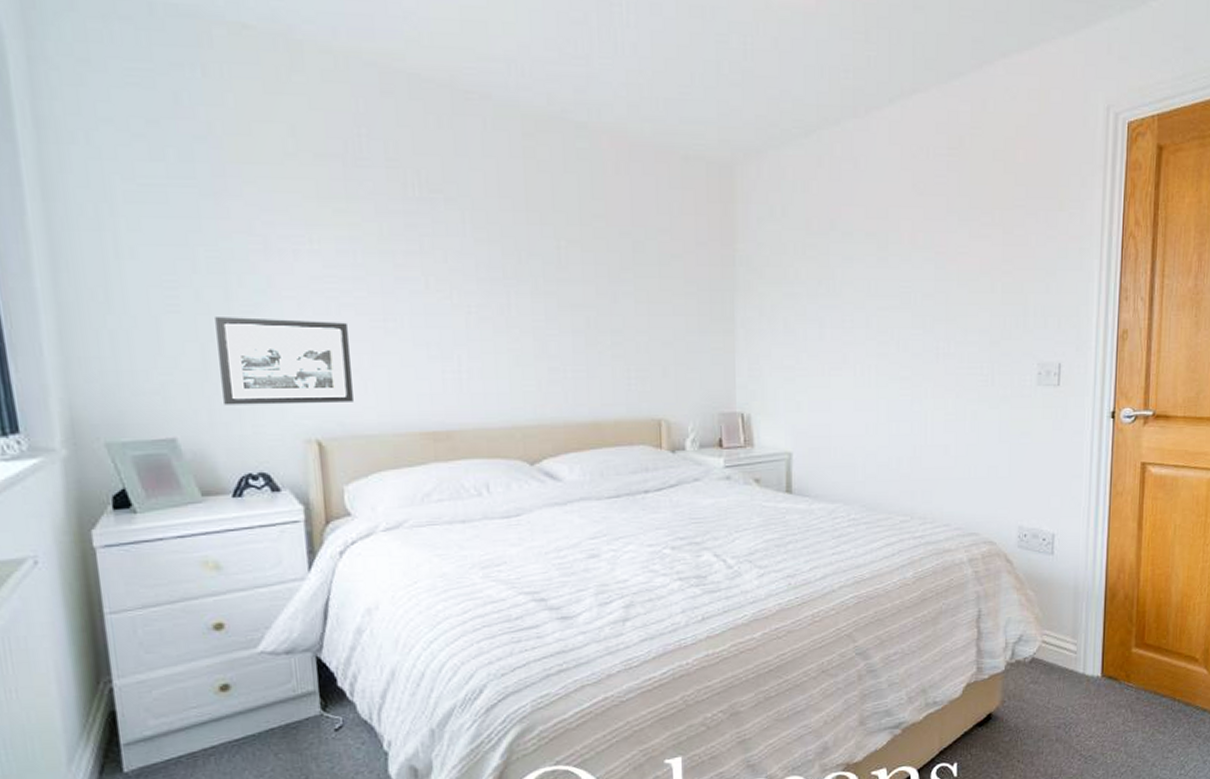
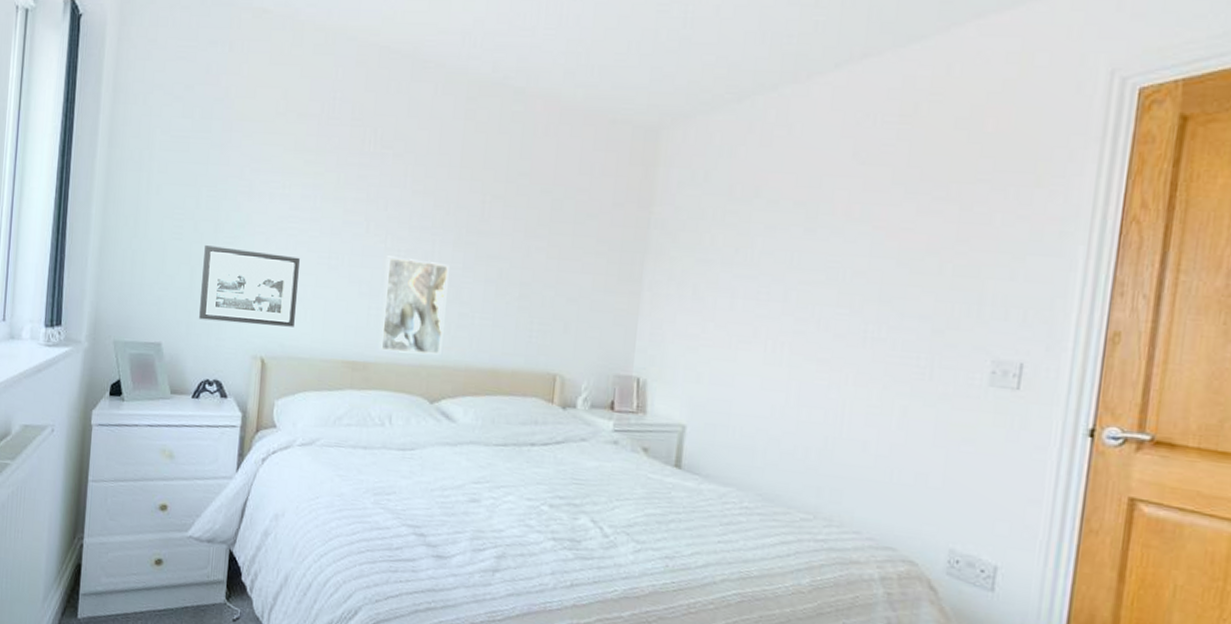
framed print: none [455,313,535,416] -> present [378,256,449,355]

